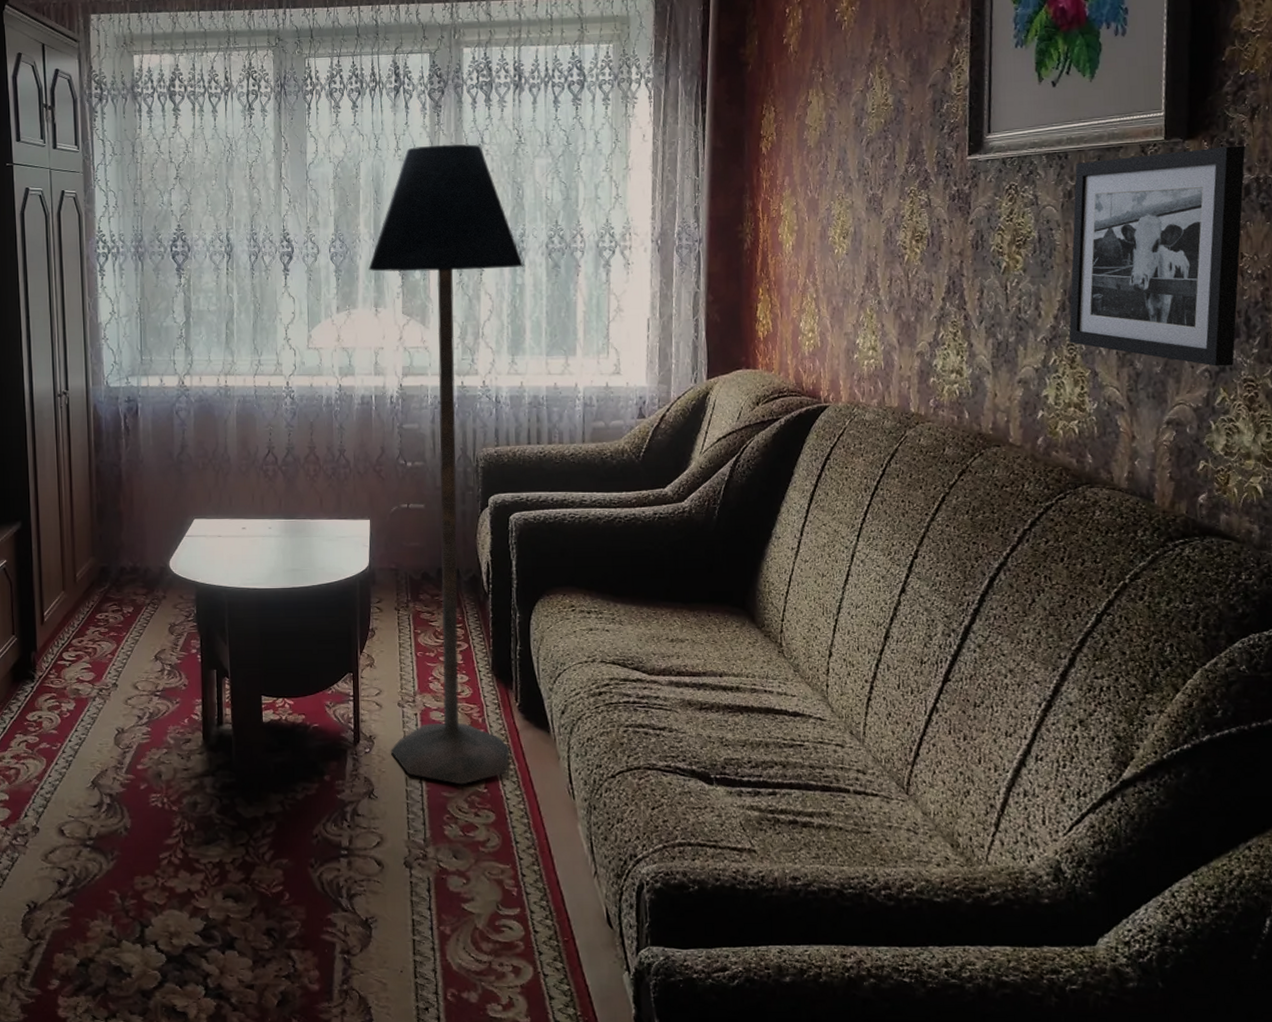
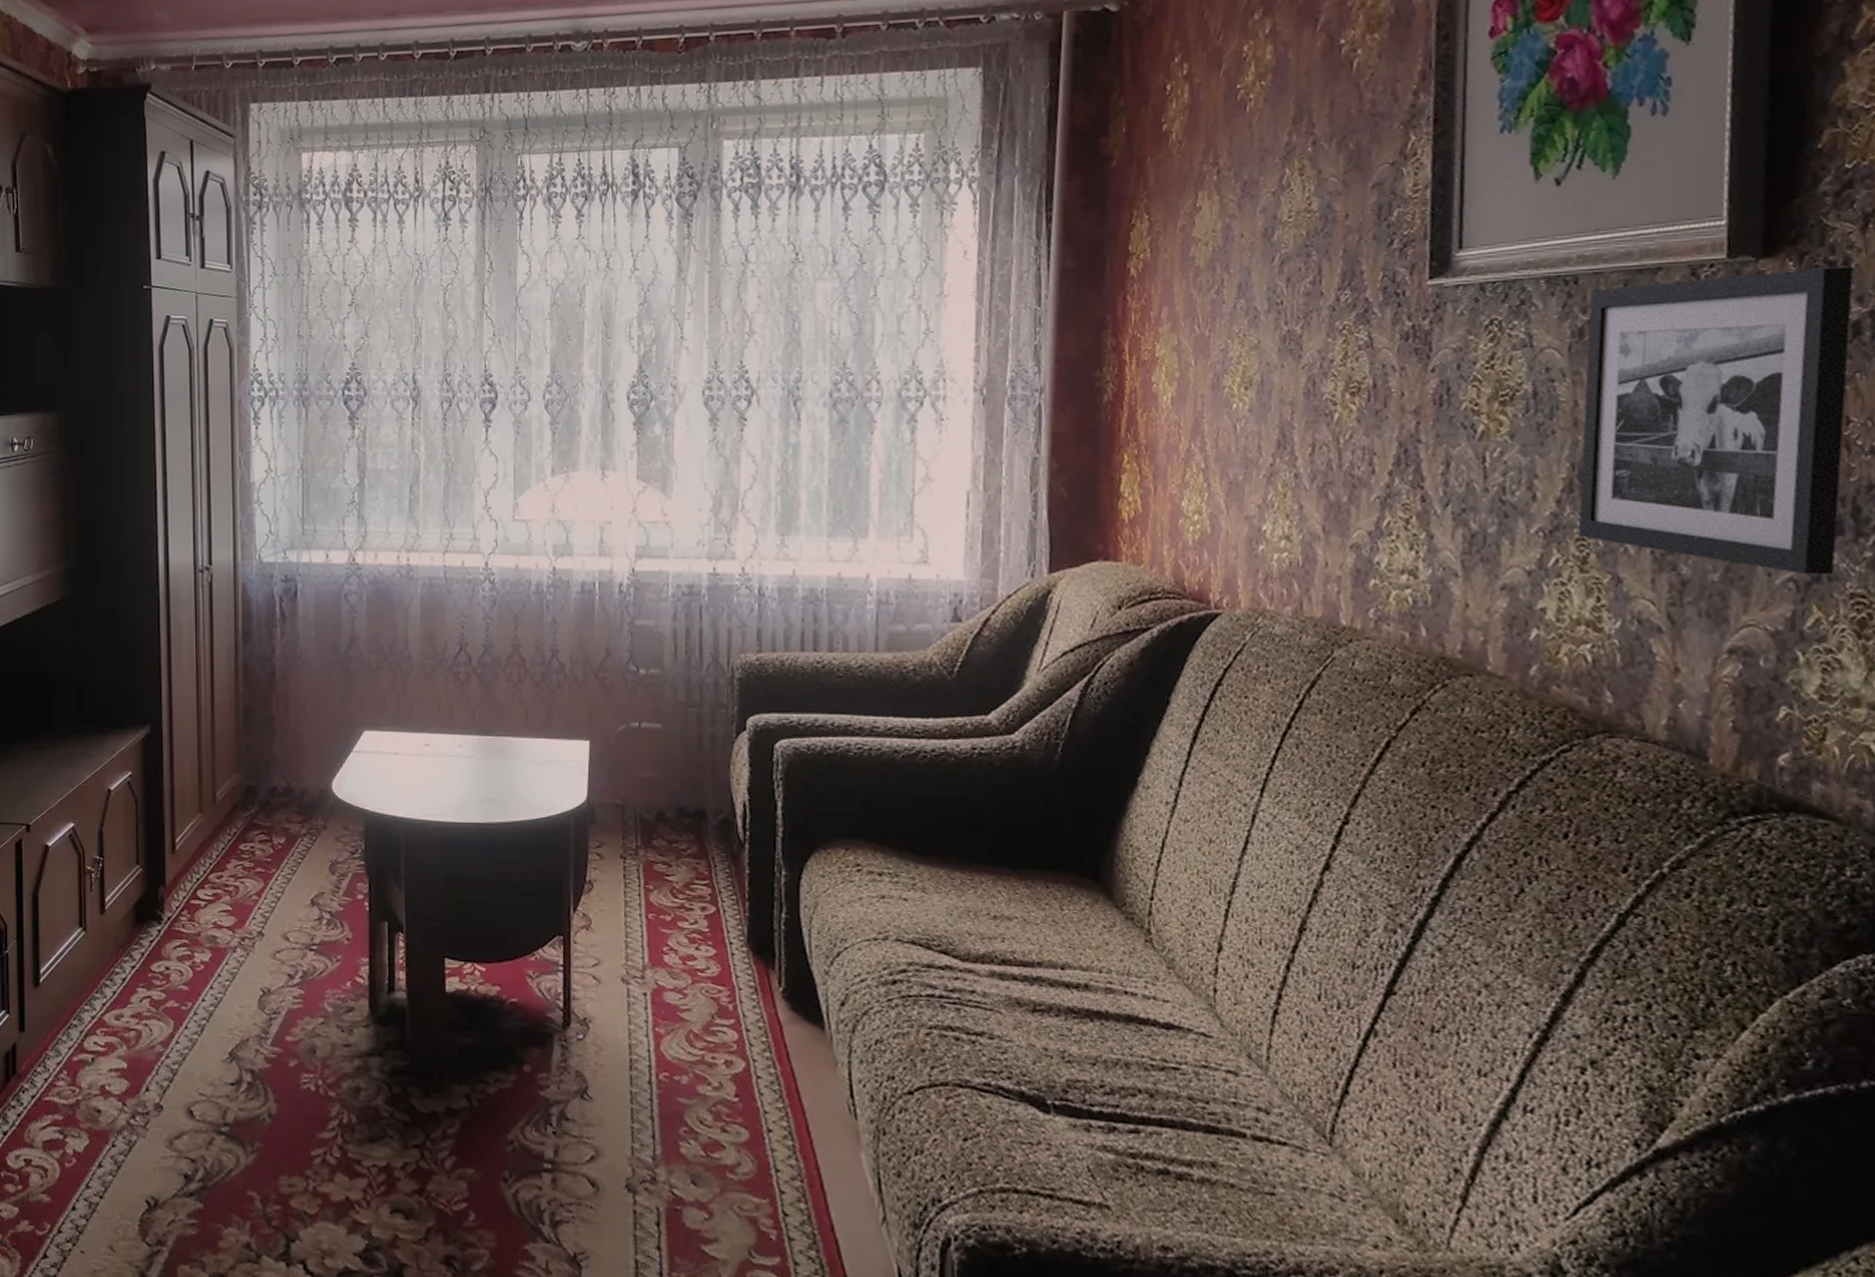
floor lamp: present [368,144,524,785] -> none [594,263,800,1090]

